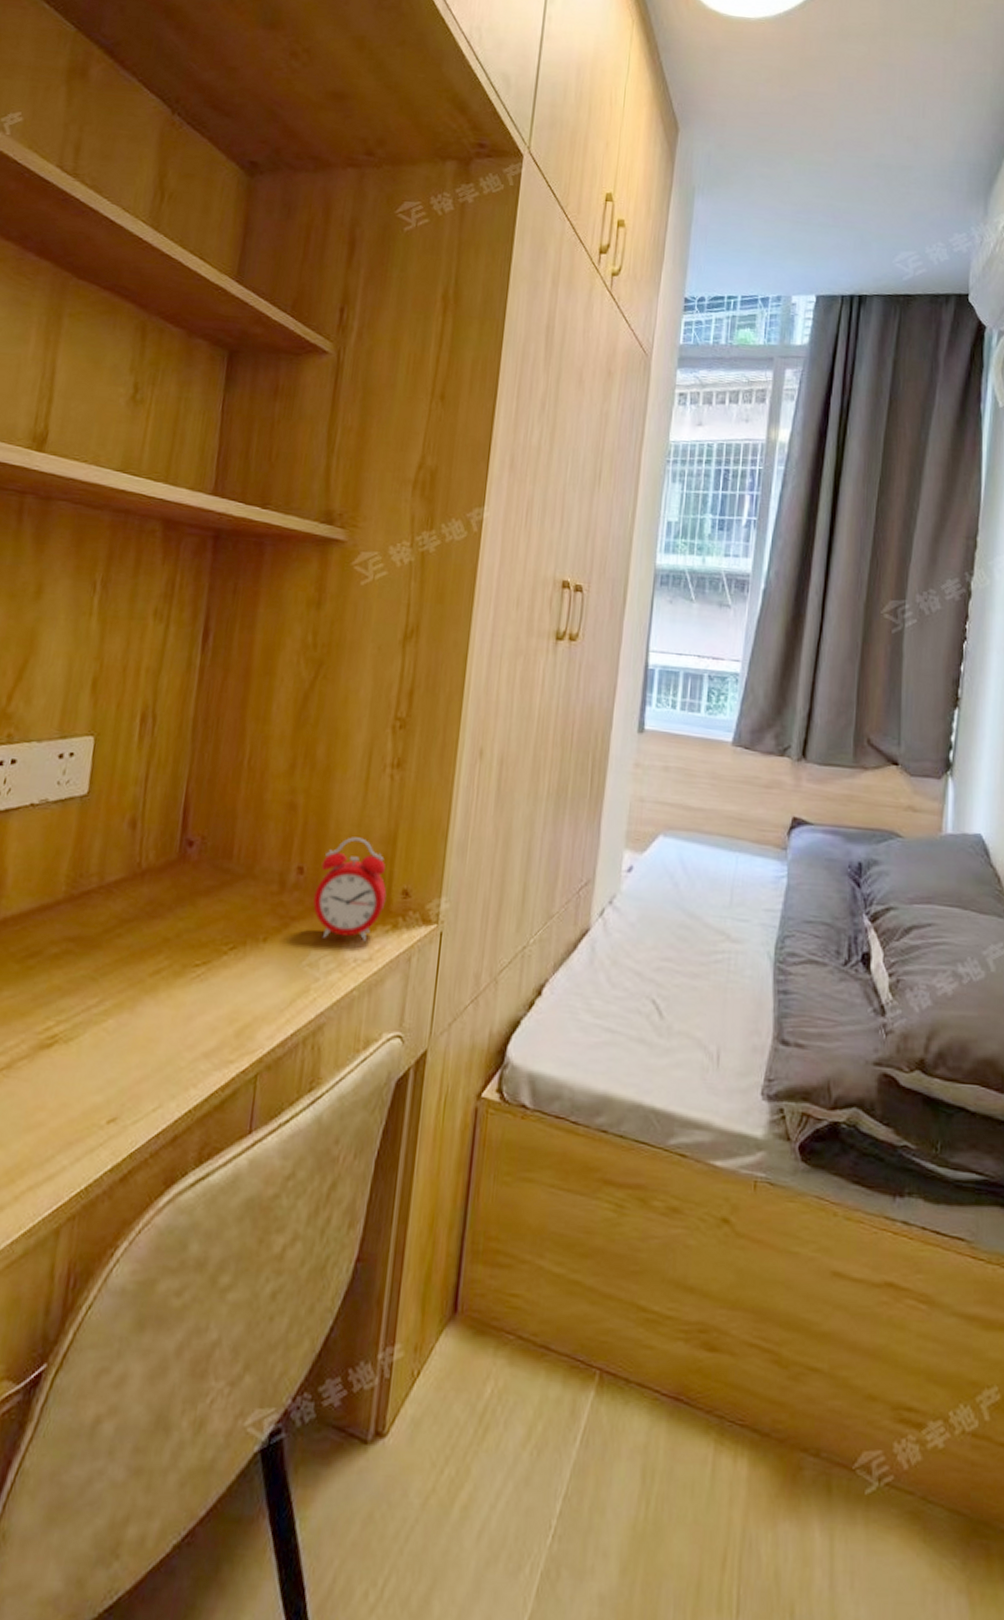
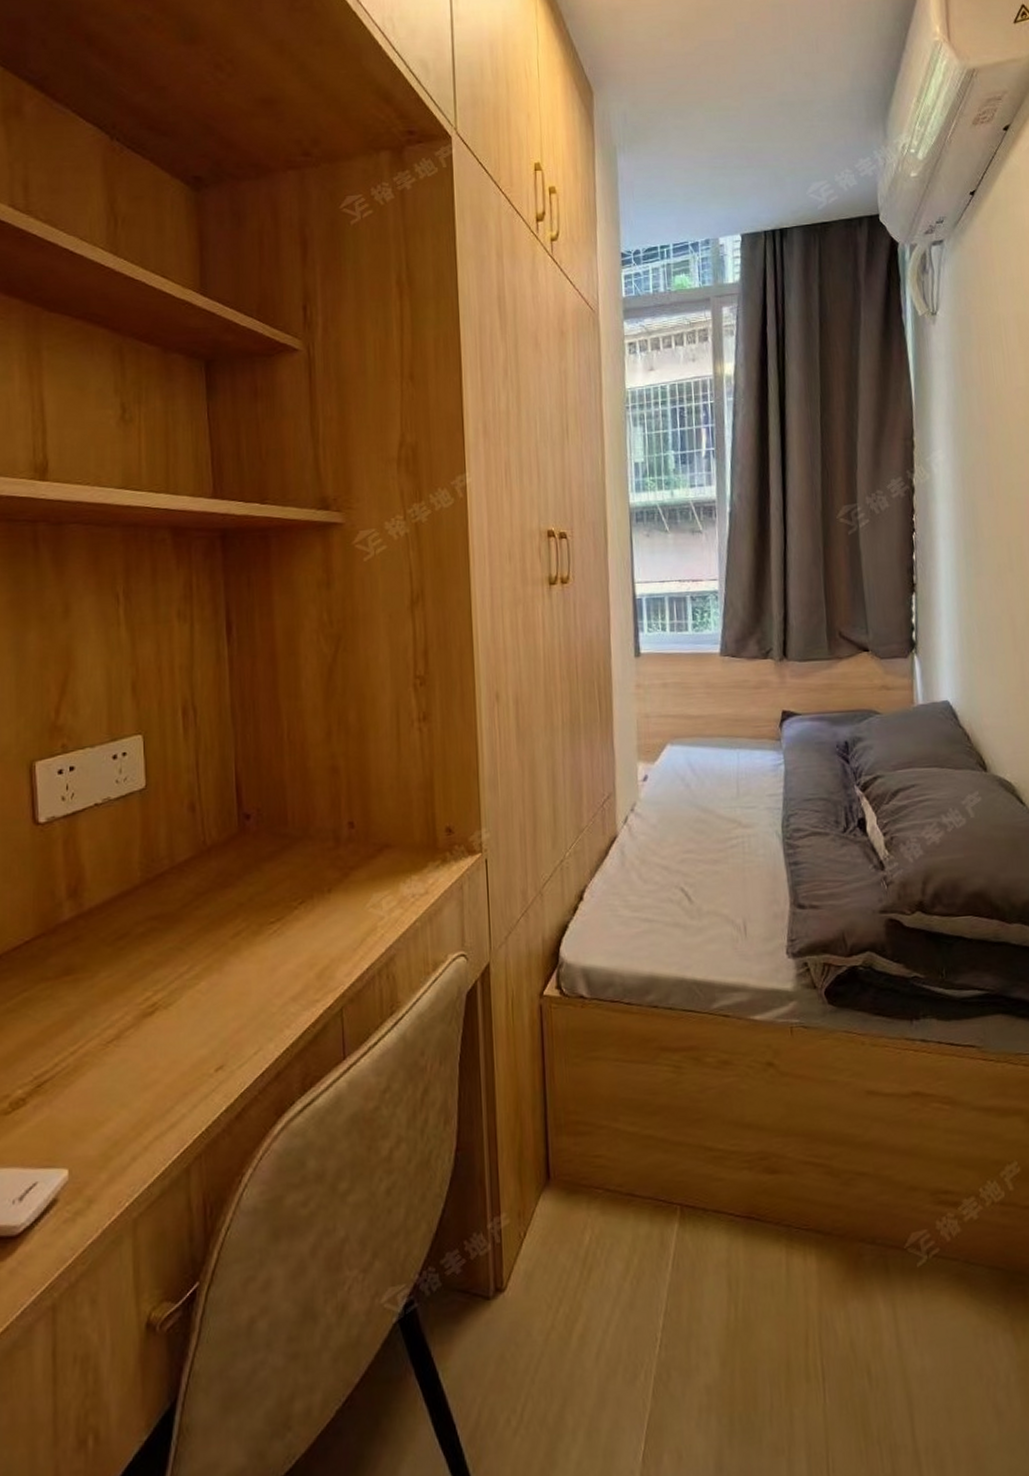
alarm clock: present [313,837,387,942] -> none [367,788,433,881]

